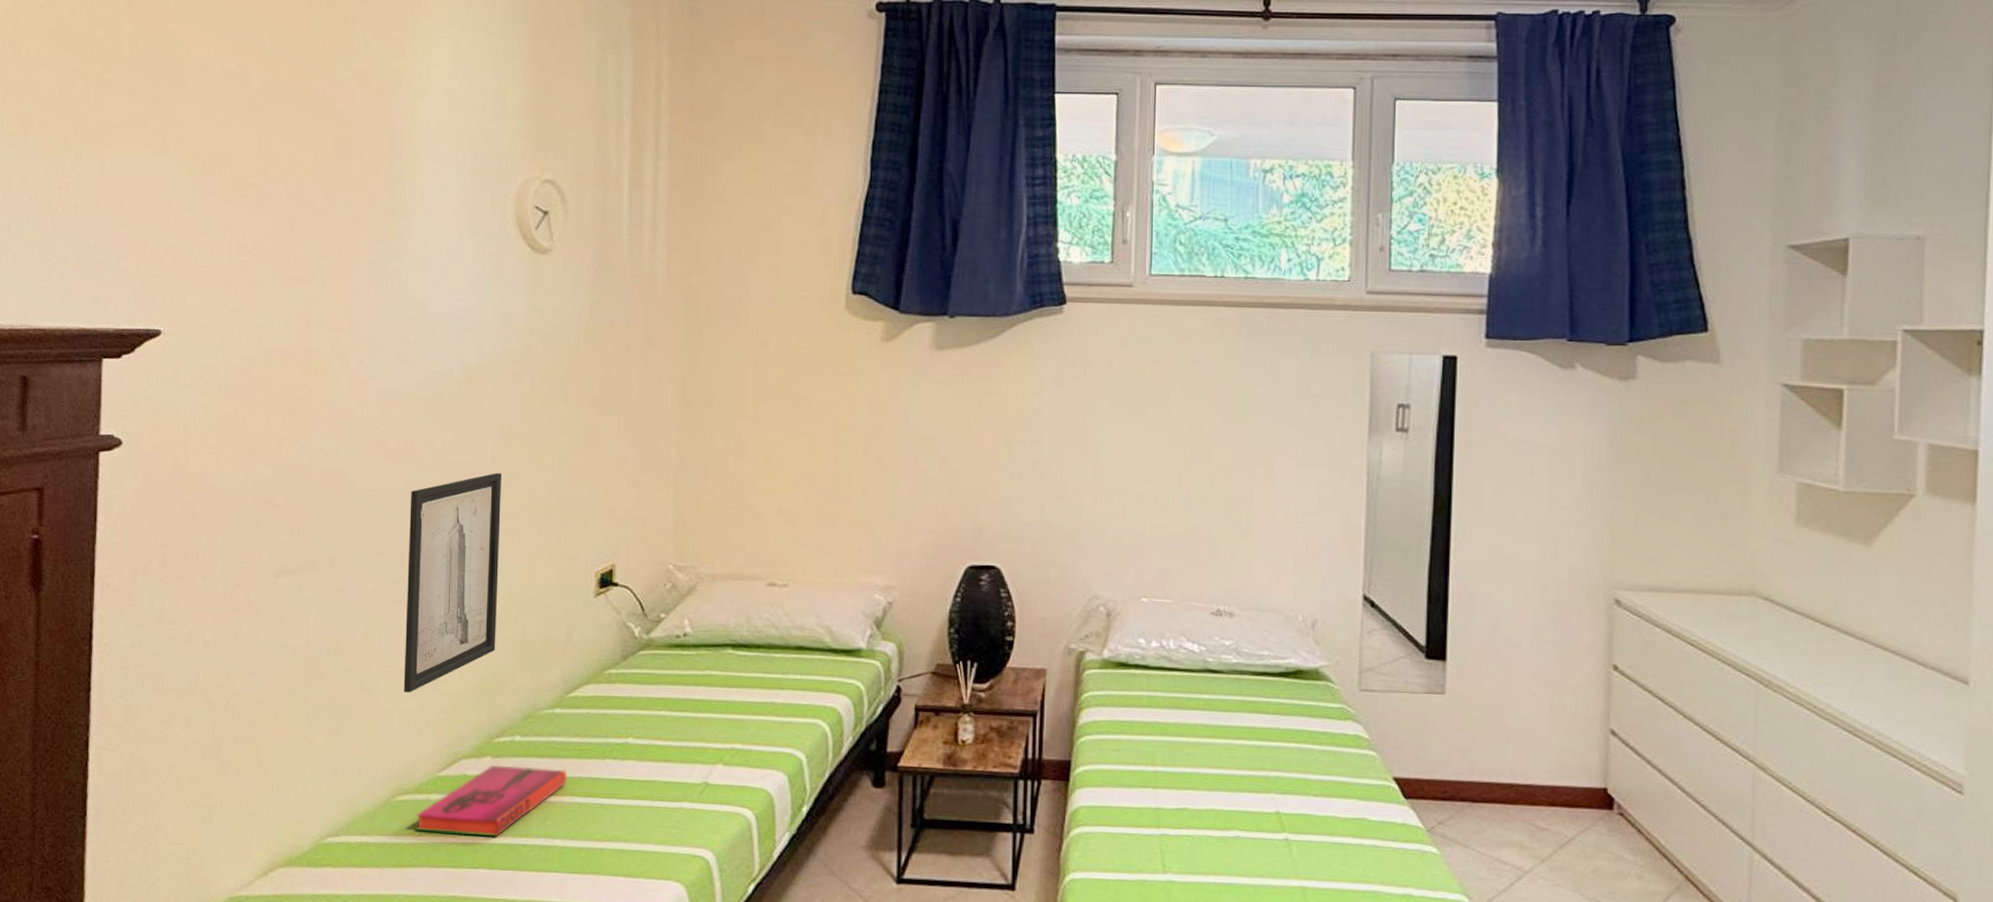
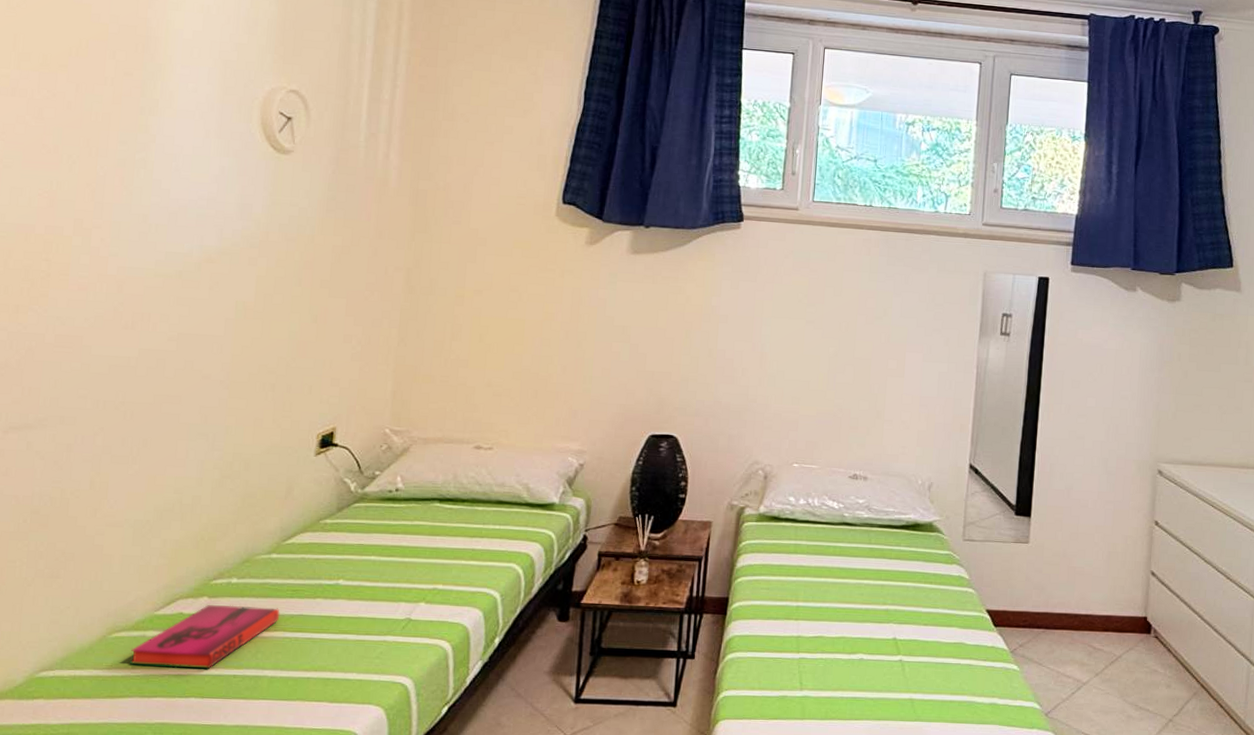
wall art: present [403,472,501,693] -> none [125,344,233,539]

